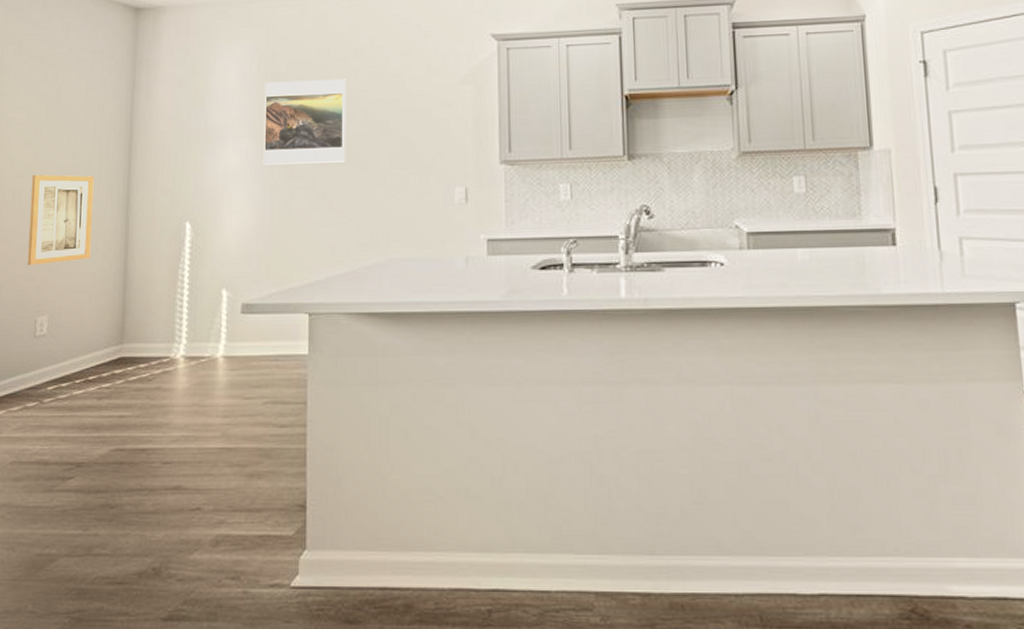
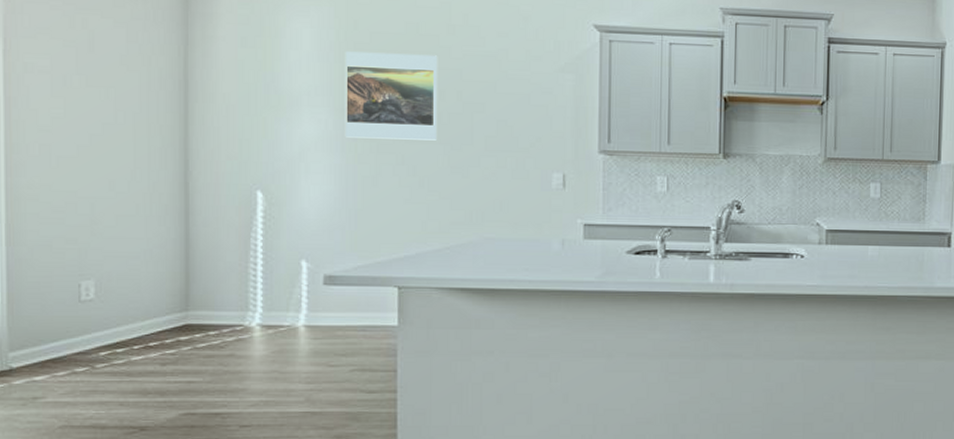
wall art: present [27,174,94,266] -> none [62,130,143,228]

